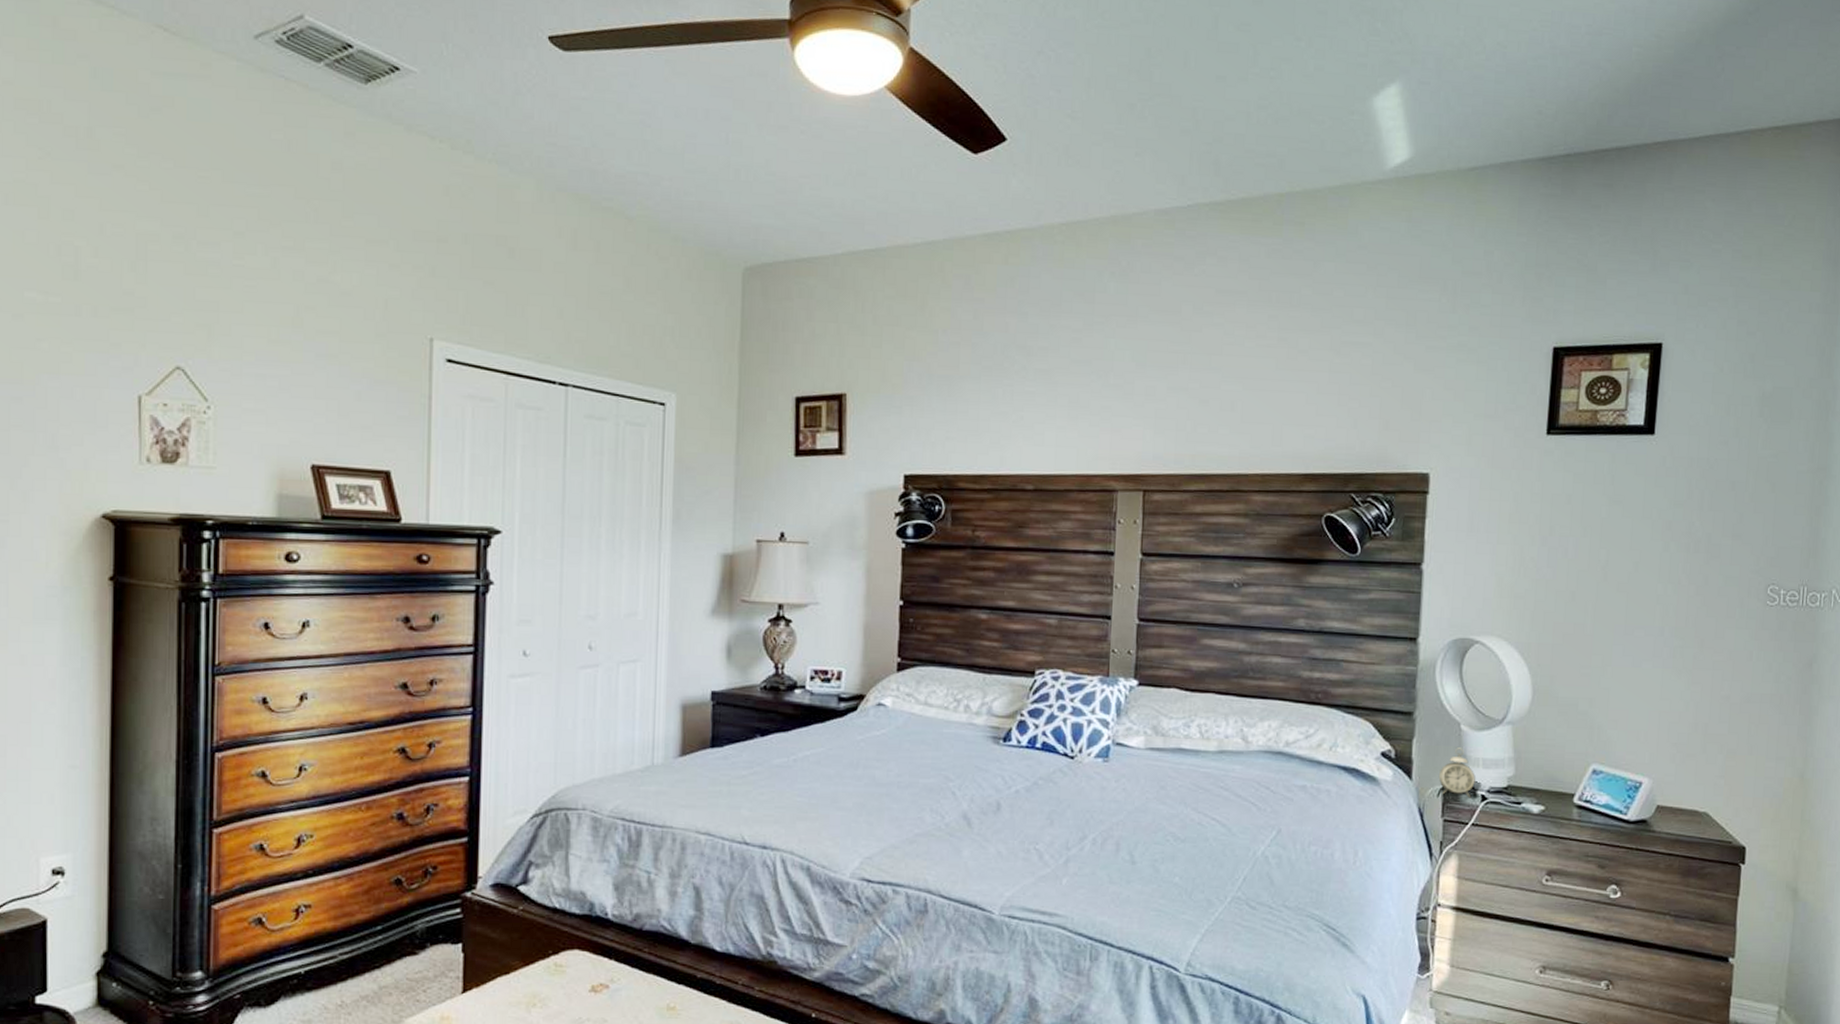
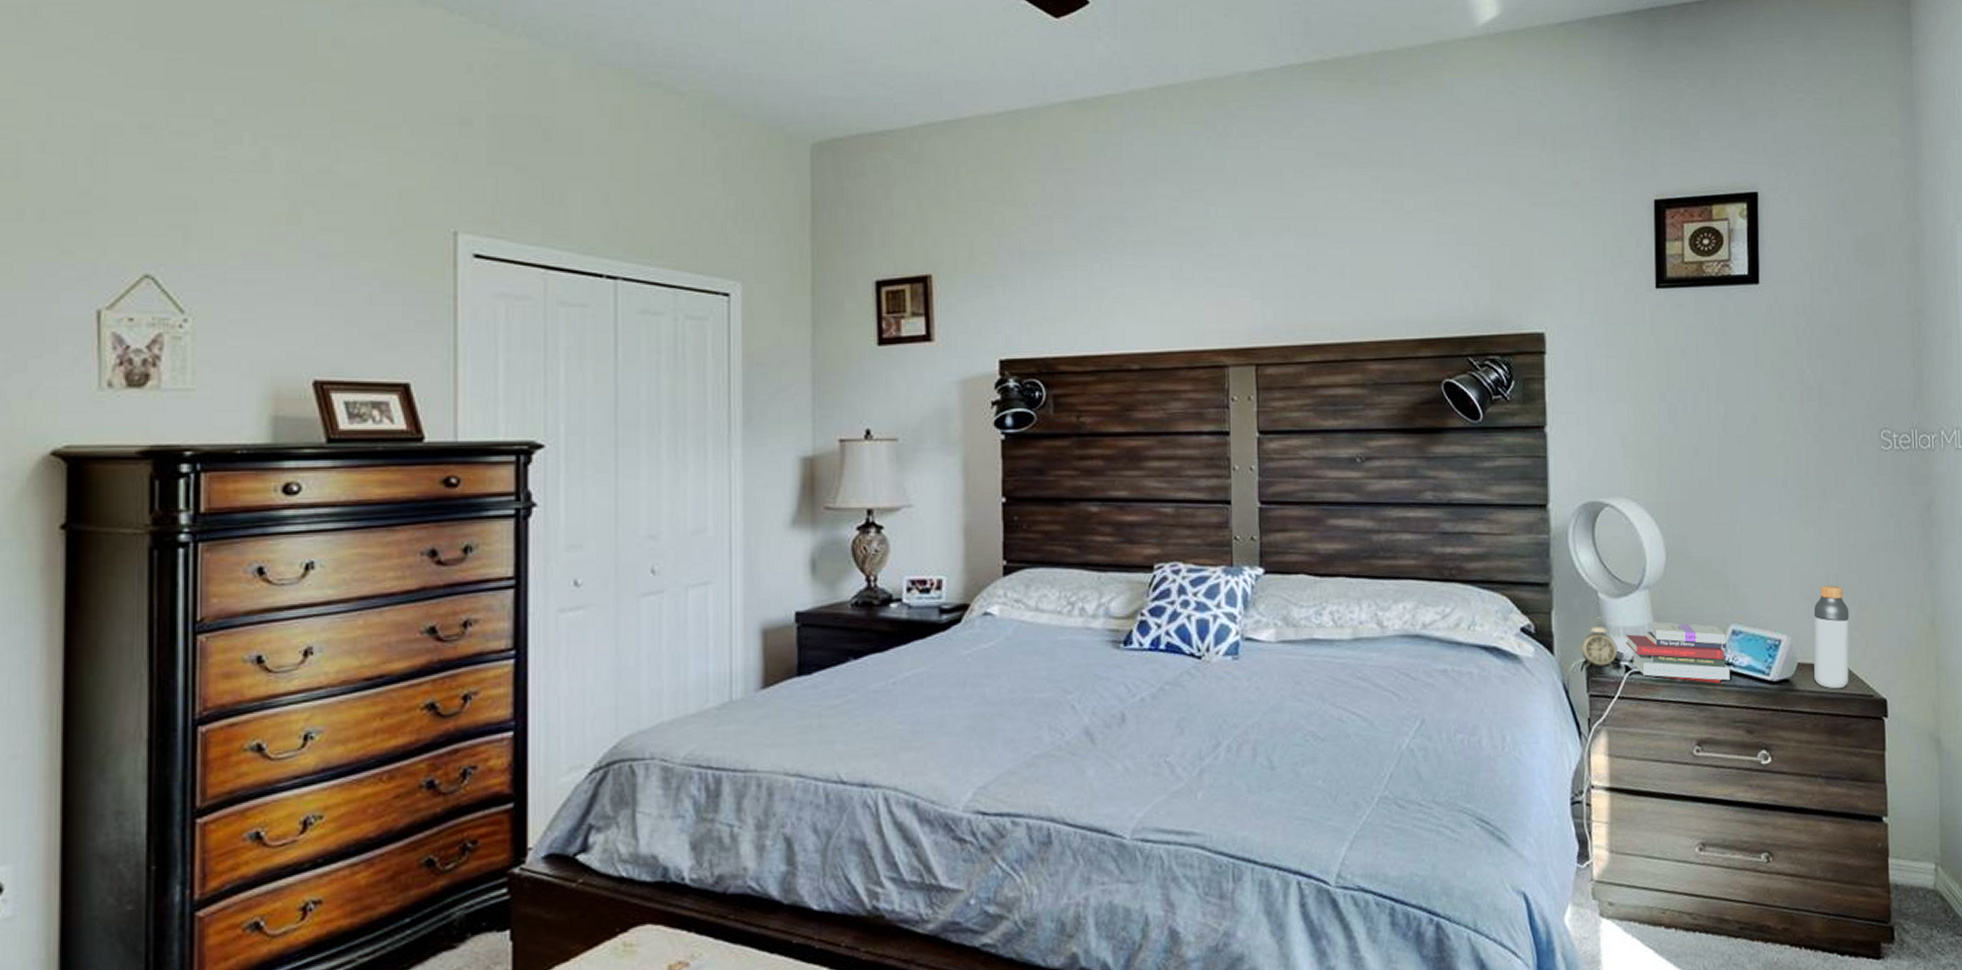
books: none [1484,756,1587,820] -> present [1626,622,1730,684]
bottle: none [1671,733,1716,833] -> present [1813,585,1850,689]

